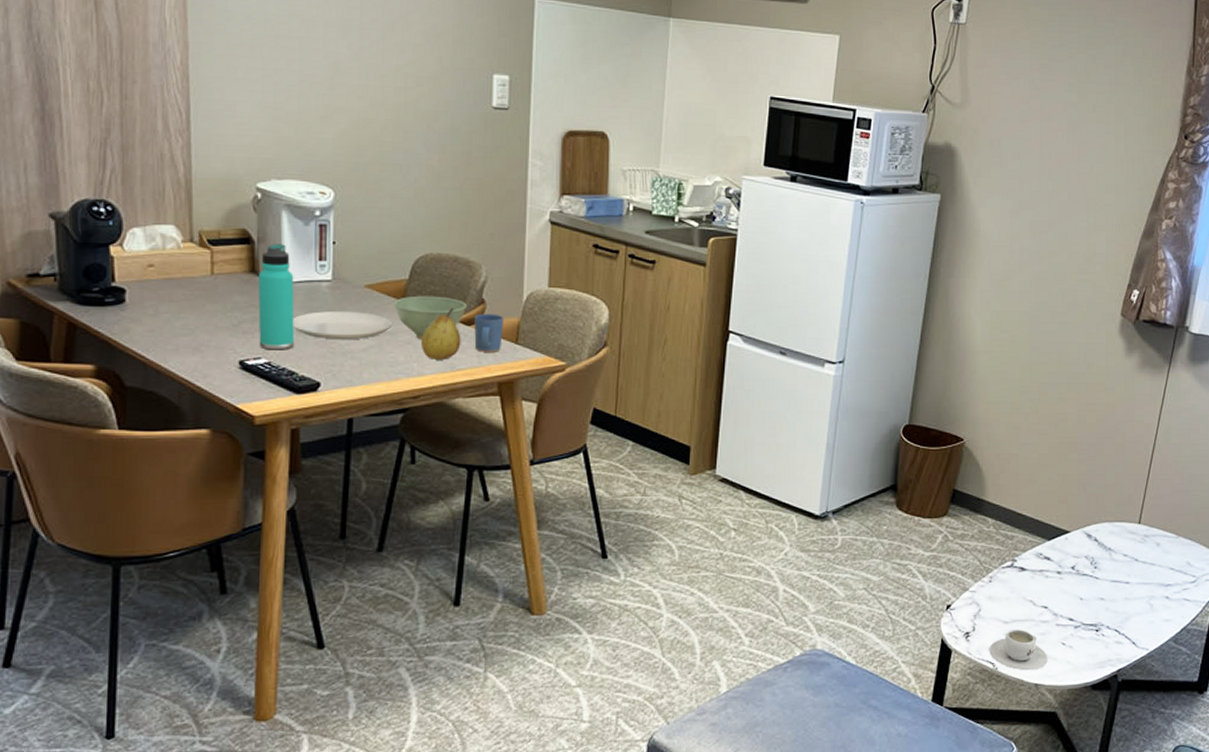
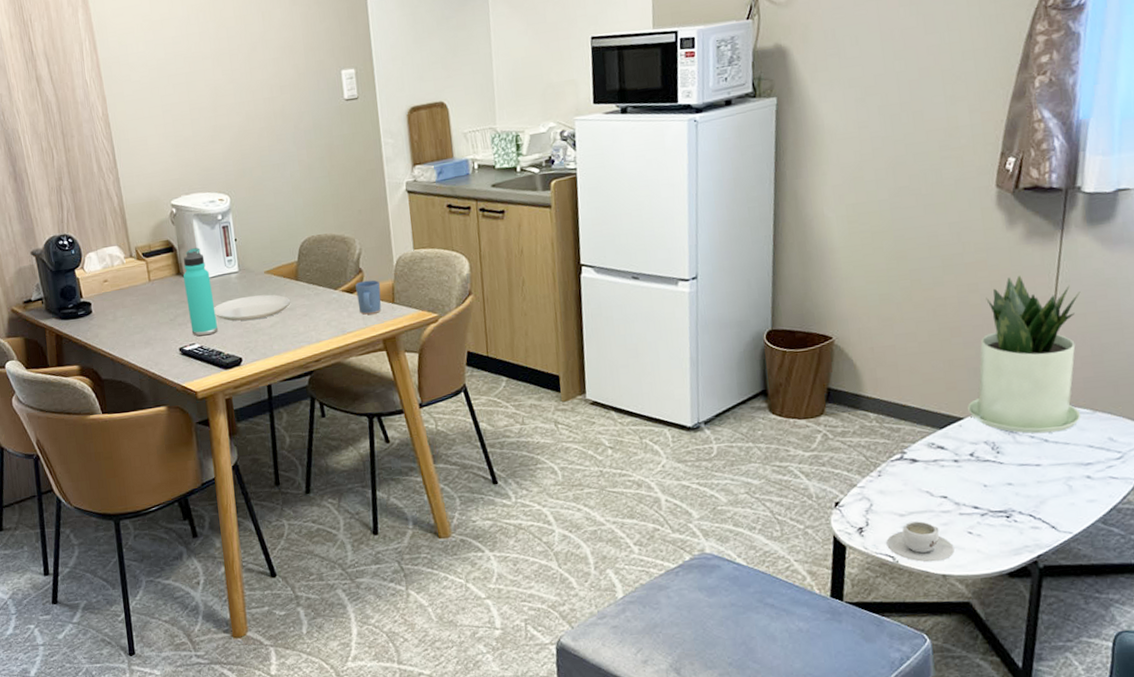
bowl: present [393,295,468,340] -> none [289,271,349,311]
fruit: present [420,307,461,360] -> none [314,279,348,327]
planter: none [1074,402,1179,553] -> present [966,276,1081,434]

